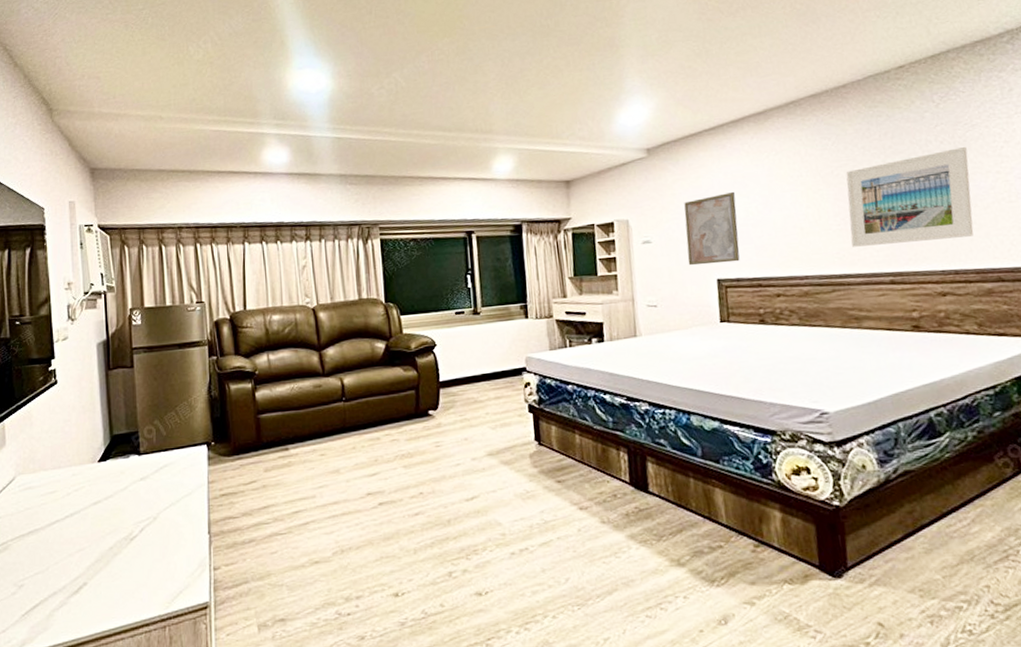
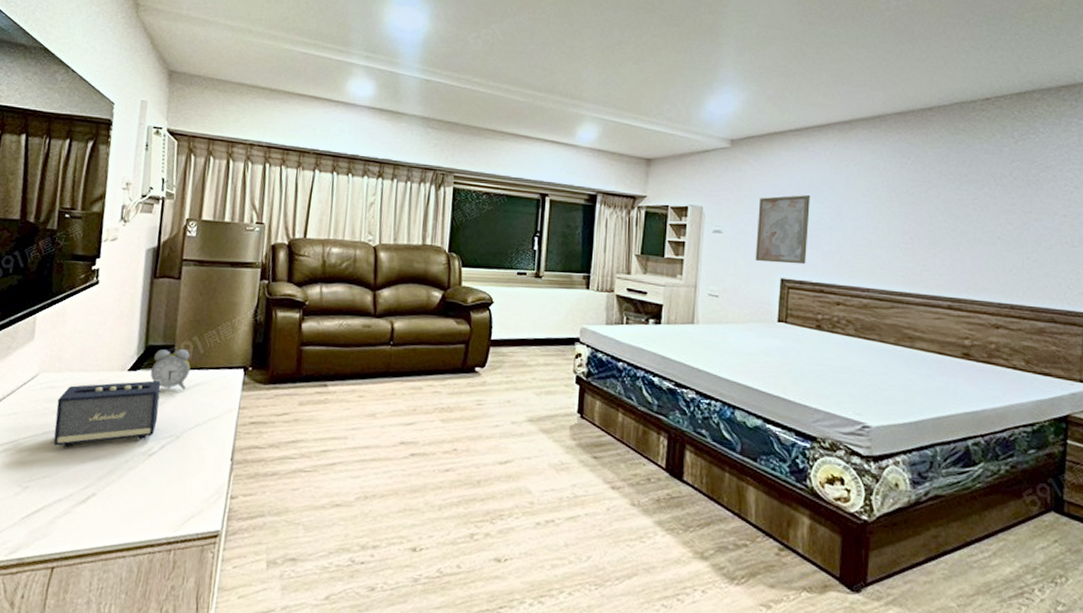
speaker: none [37,468,133,544] -> present [53,380,161,448]
alarm clock: none [120,433,156,473] -> present [150,348,191,390]
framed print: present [845,147,974,247] -> none [916,186,1039,274]

